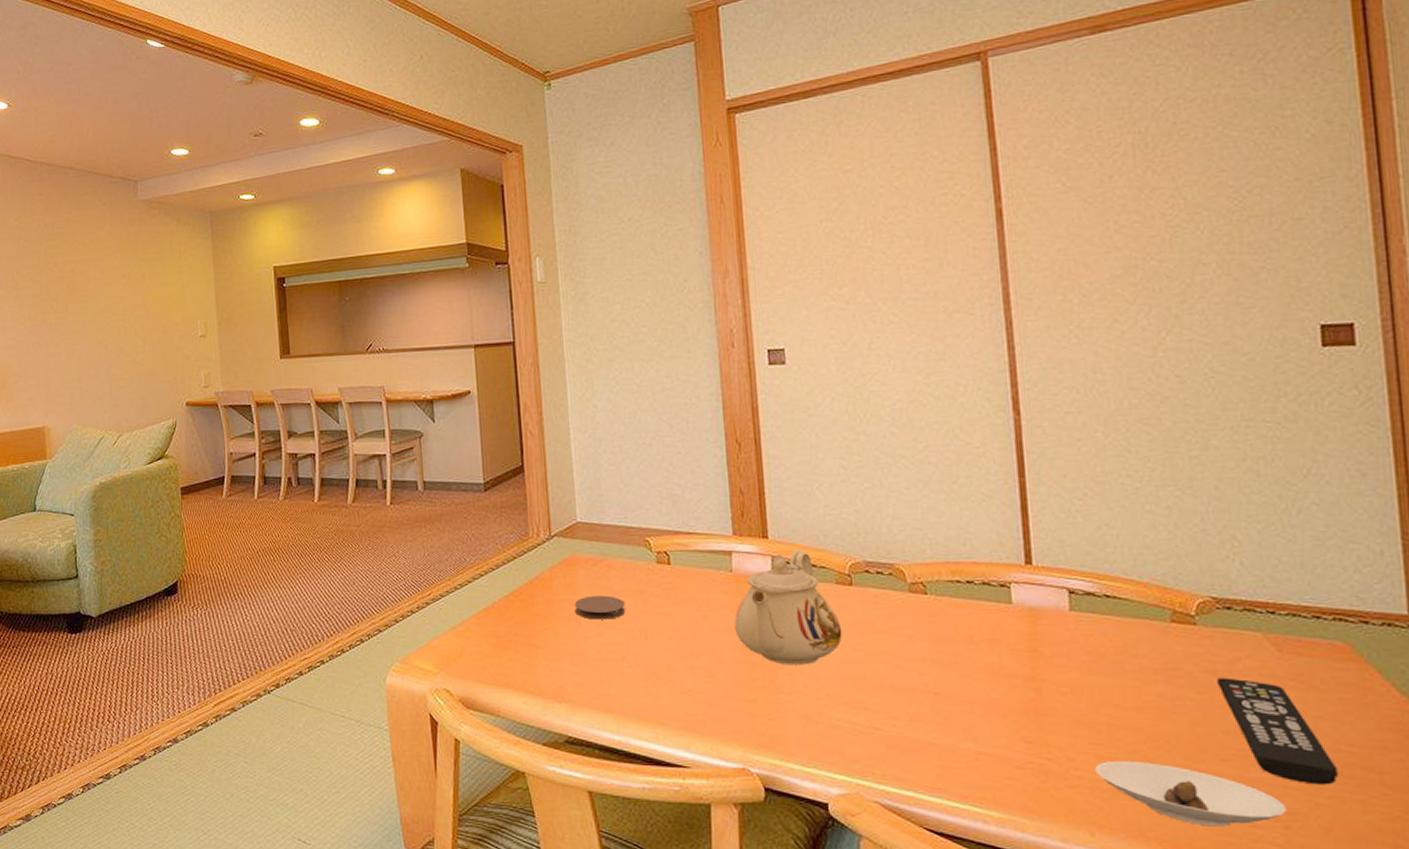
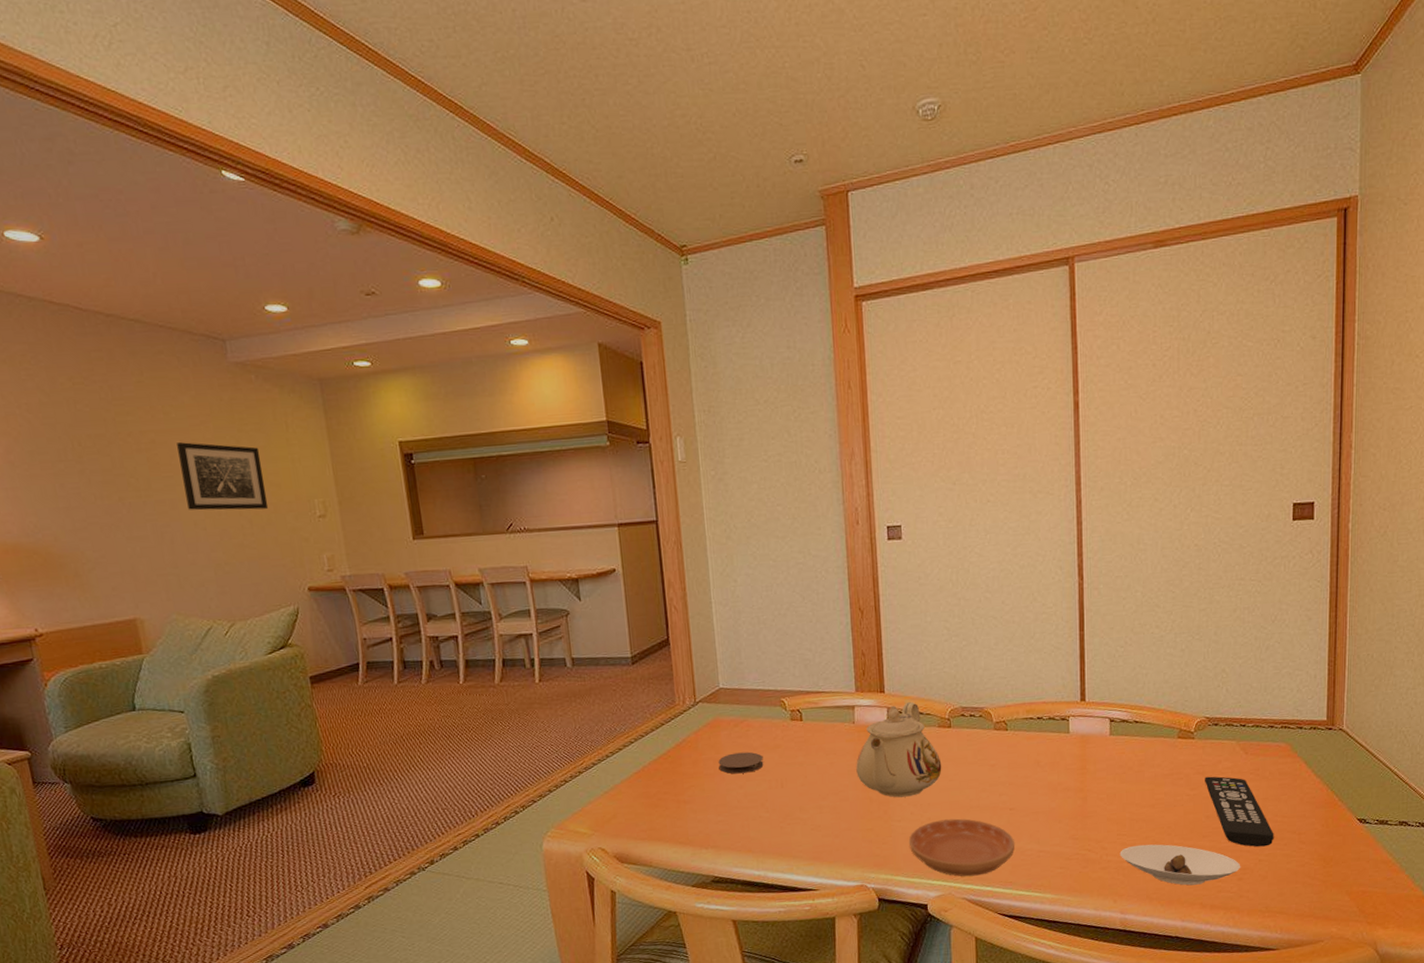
wall art: none [91,270,159,331] -> present [177,442,269,511]
saucer: none [801,698,944,775] -> present [908,818,1016,877]

